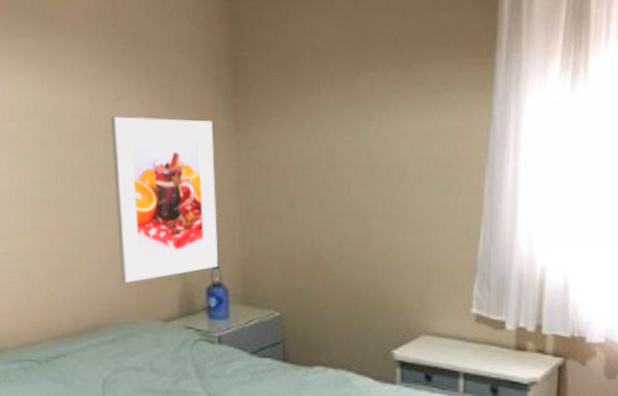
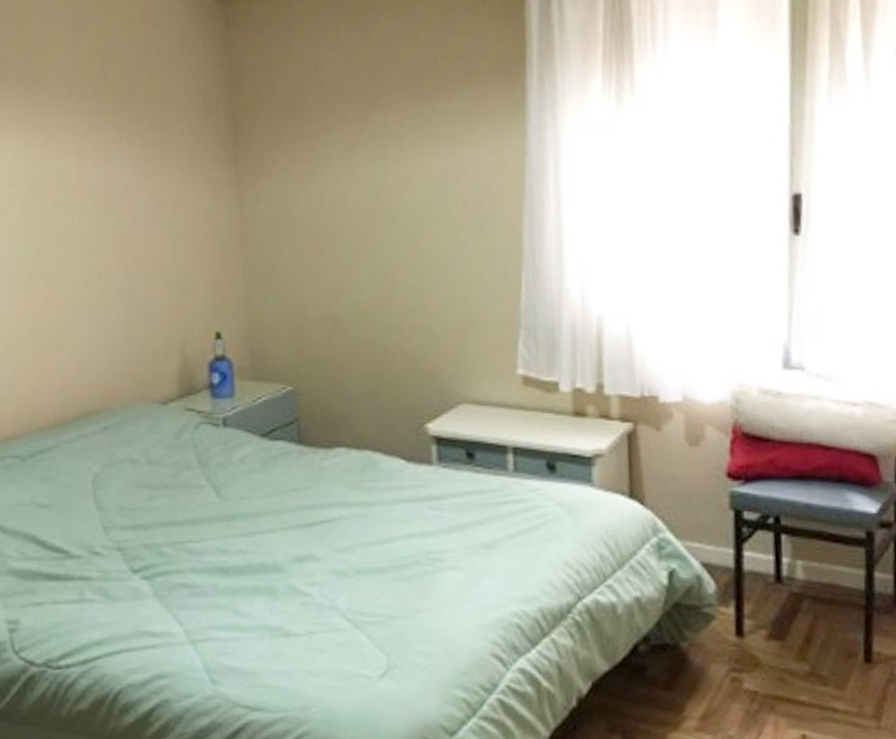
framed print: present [110,117,218,283] -> none [100,174,221,362]

